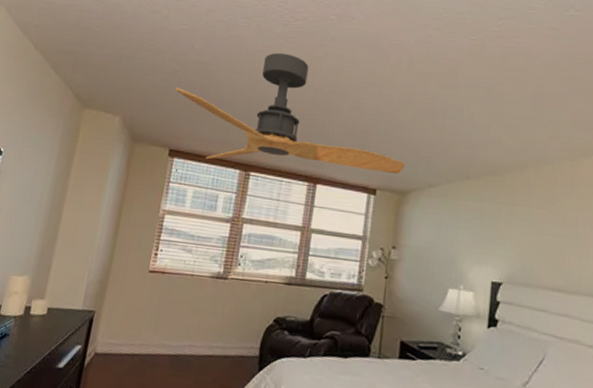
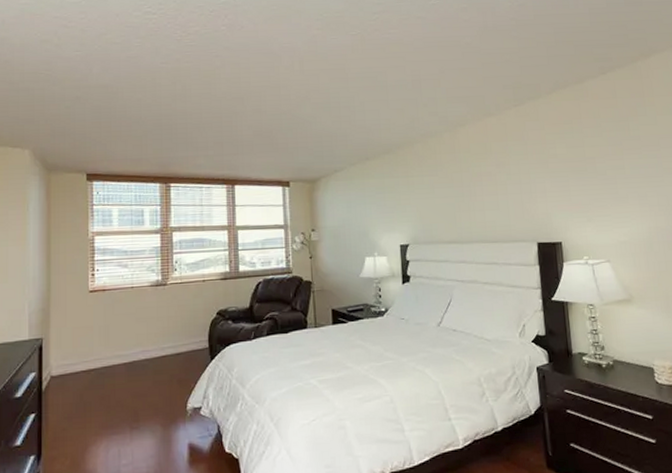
ceiling fan: present [175,52,405,175] -> none [81,67,311,178]

